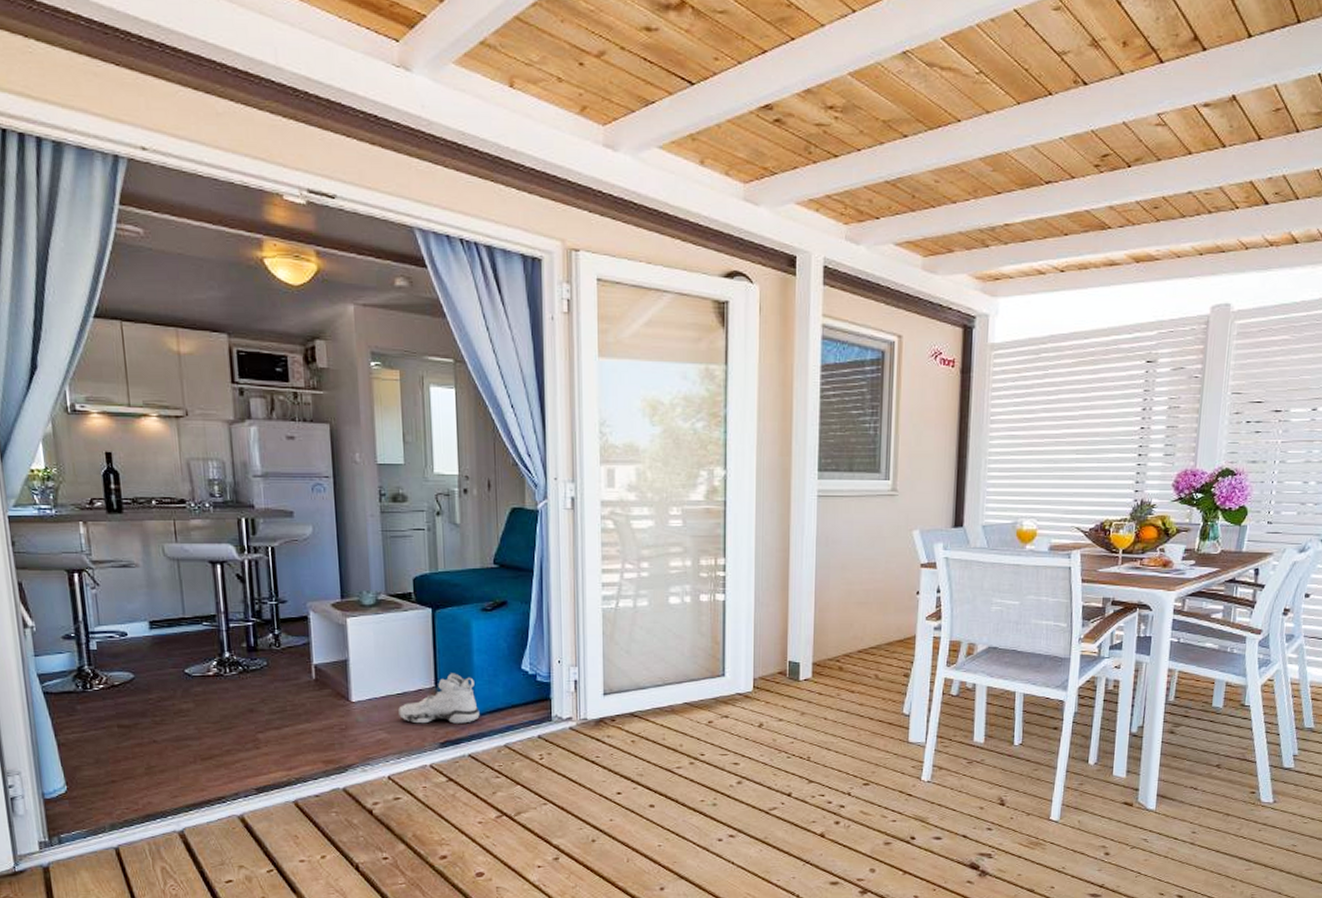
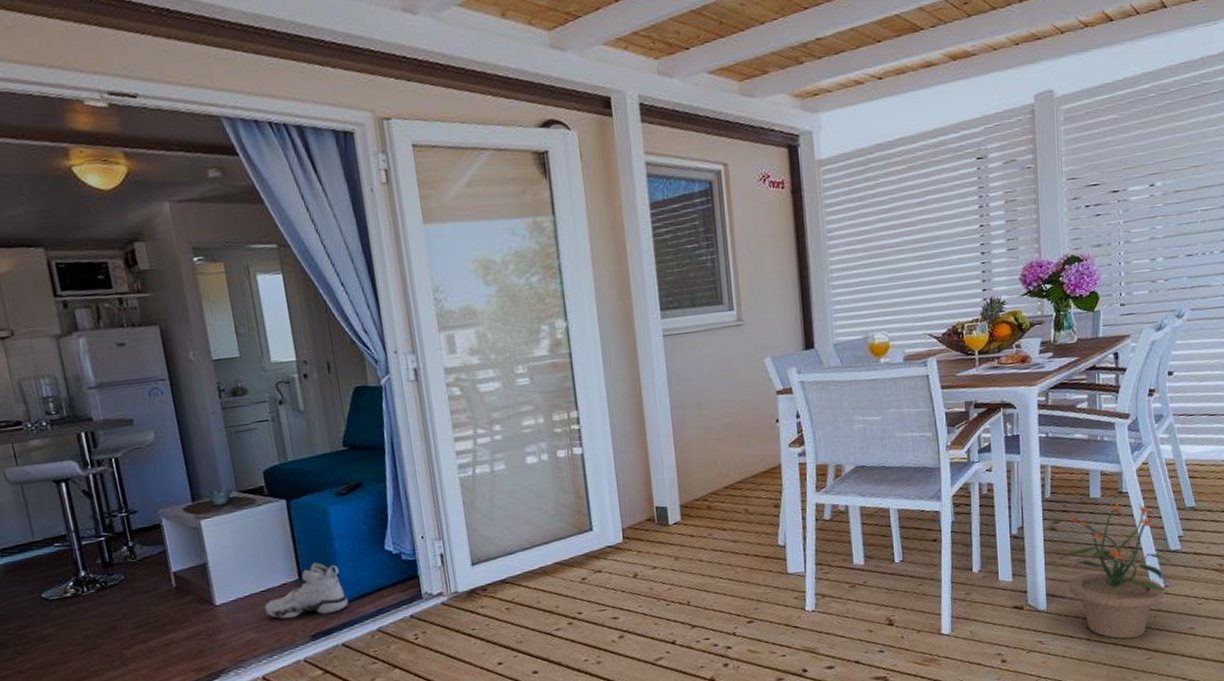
potted plant: none [1173,713,1281,848] -> present [1059,501,1170,639]

